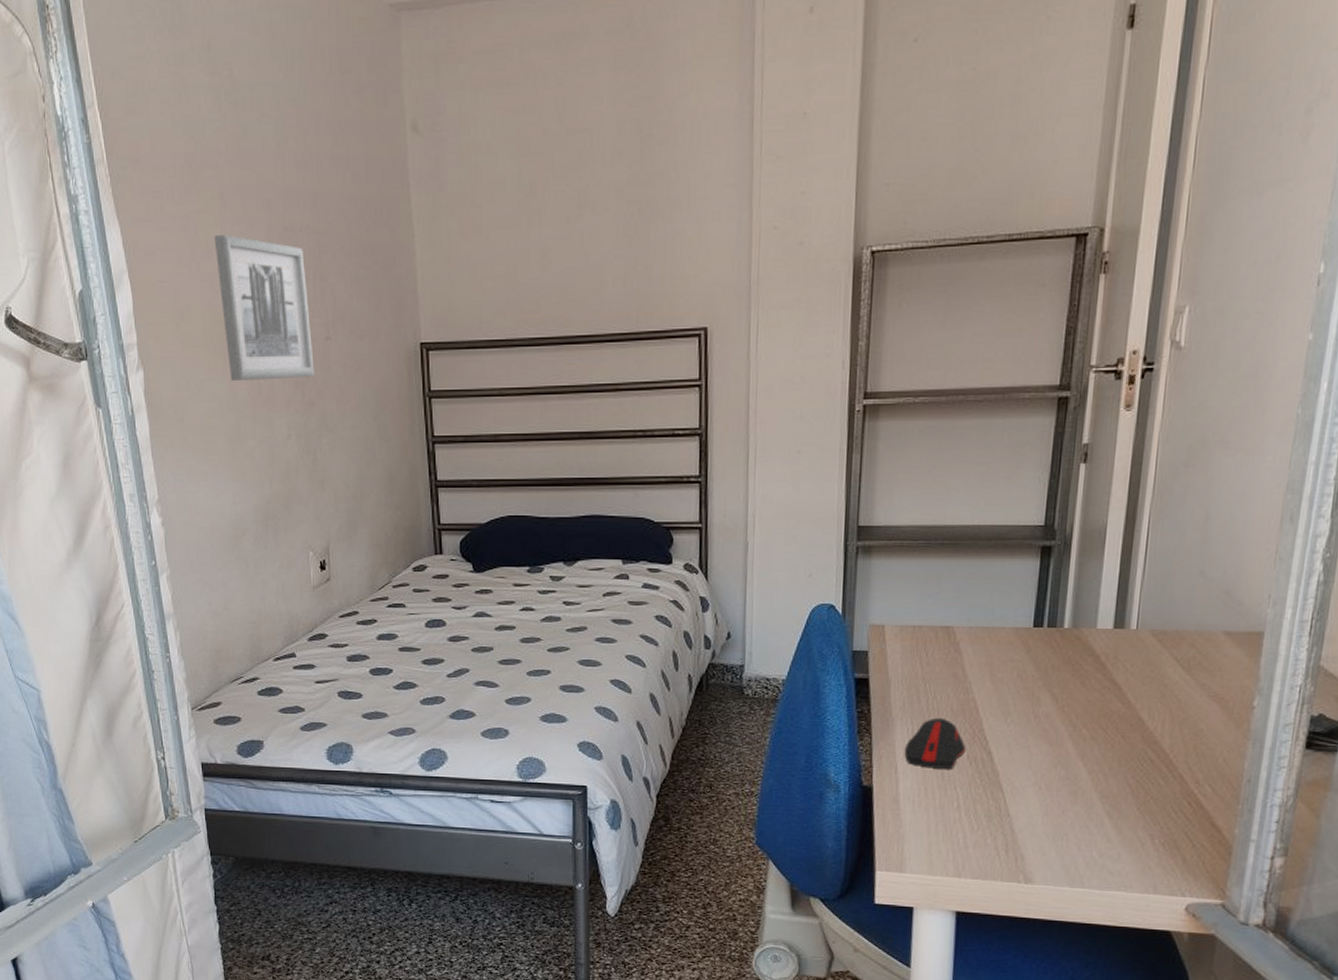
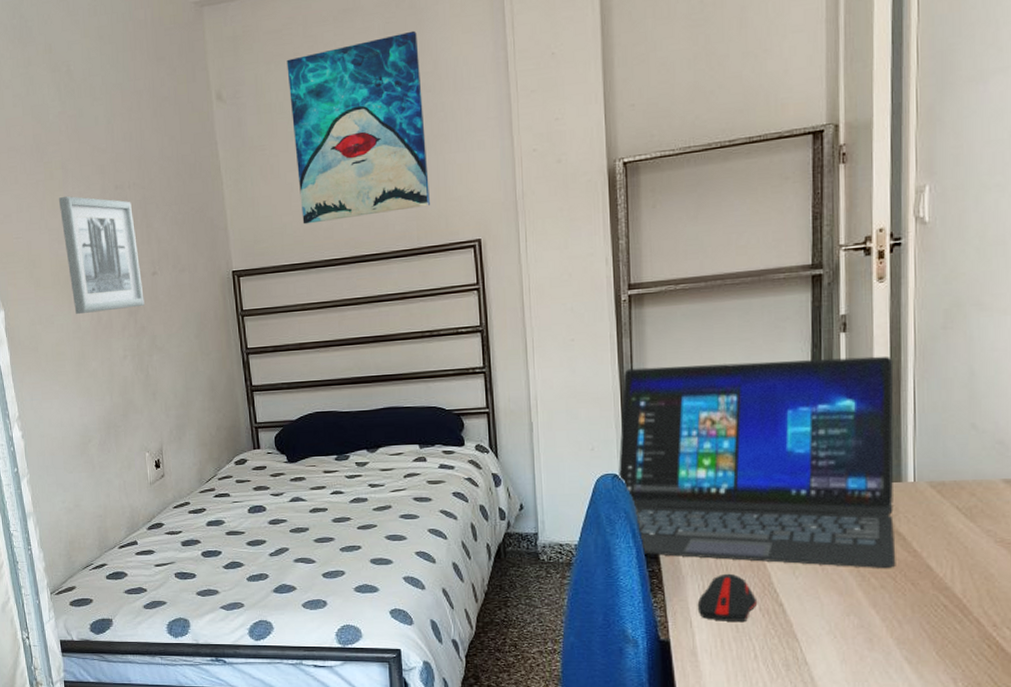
wall art: none [497,68,654,294] -> present [286,30,430,225]
laptop: none [834,488,1131,720] -> present [618,355,896,569]

